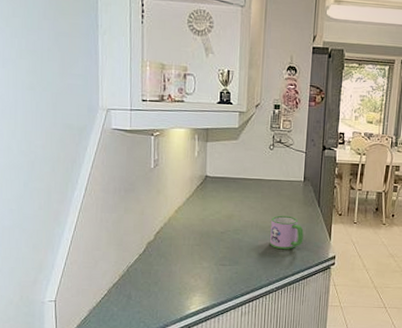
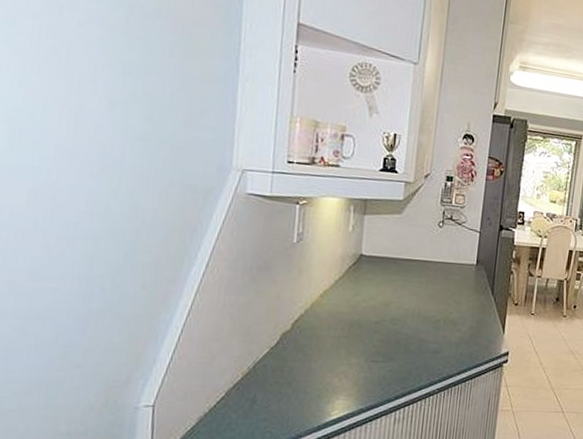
mug: present [270,215,304,249] -> none [433,303,474,343]

